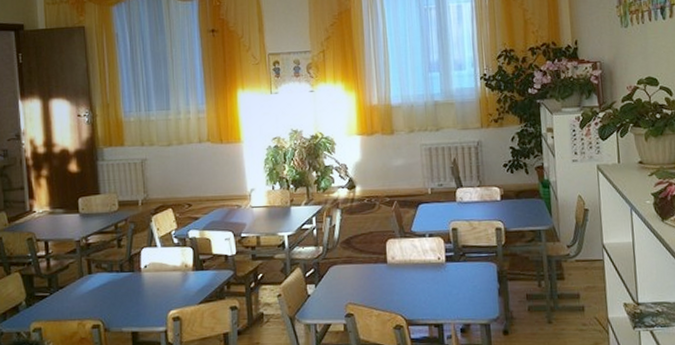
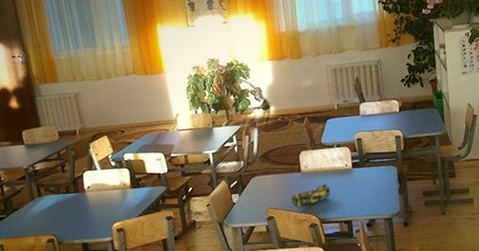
pencil case: none [376,277,419,305] -> present [292,183,330,208]

